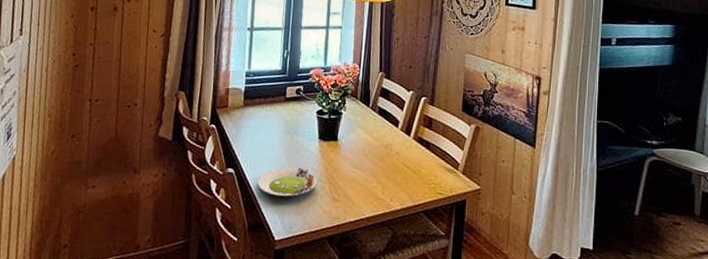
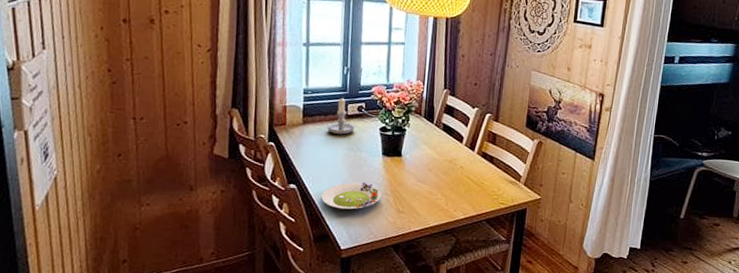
candle: none [267,80,293,117] -> present [327,98,355,134]

